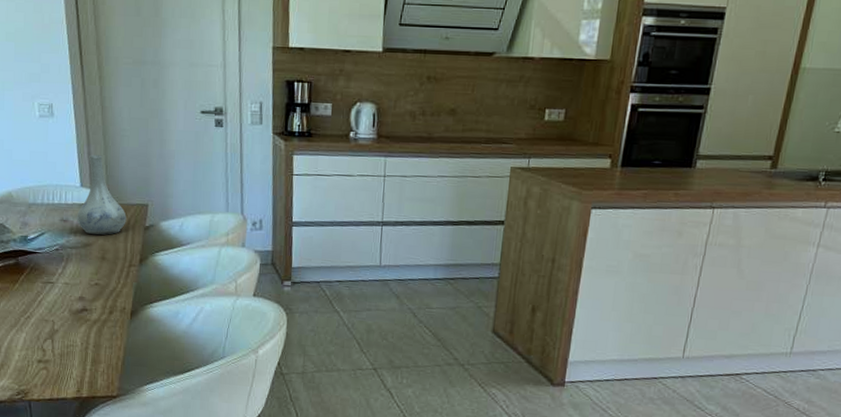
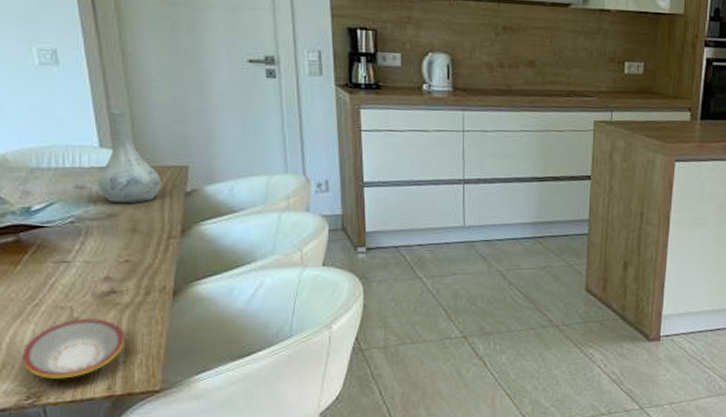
plate: none [15,330,92,380] -> present [22,318,125,379]

